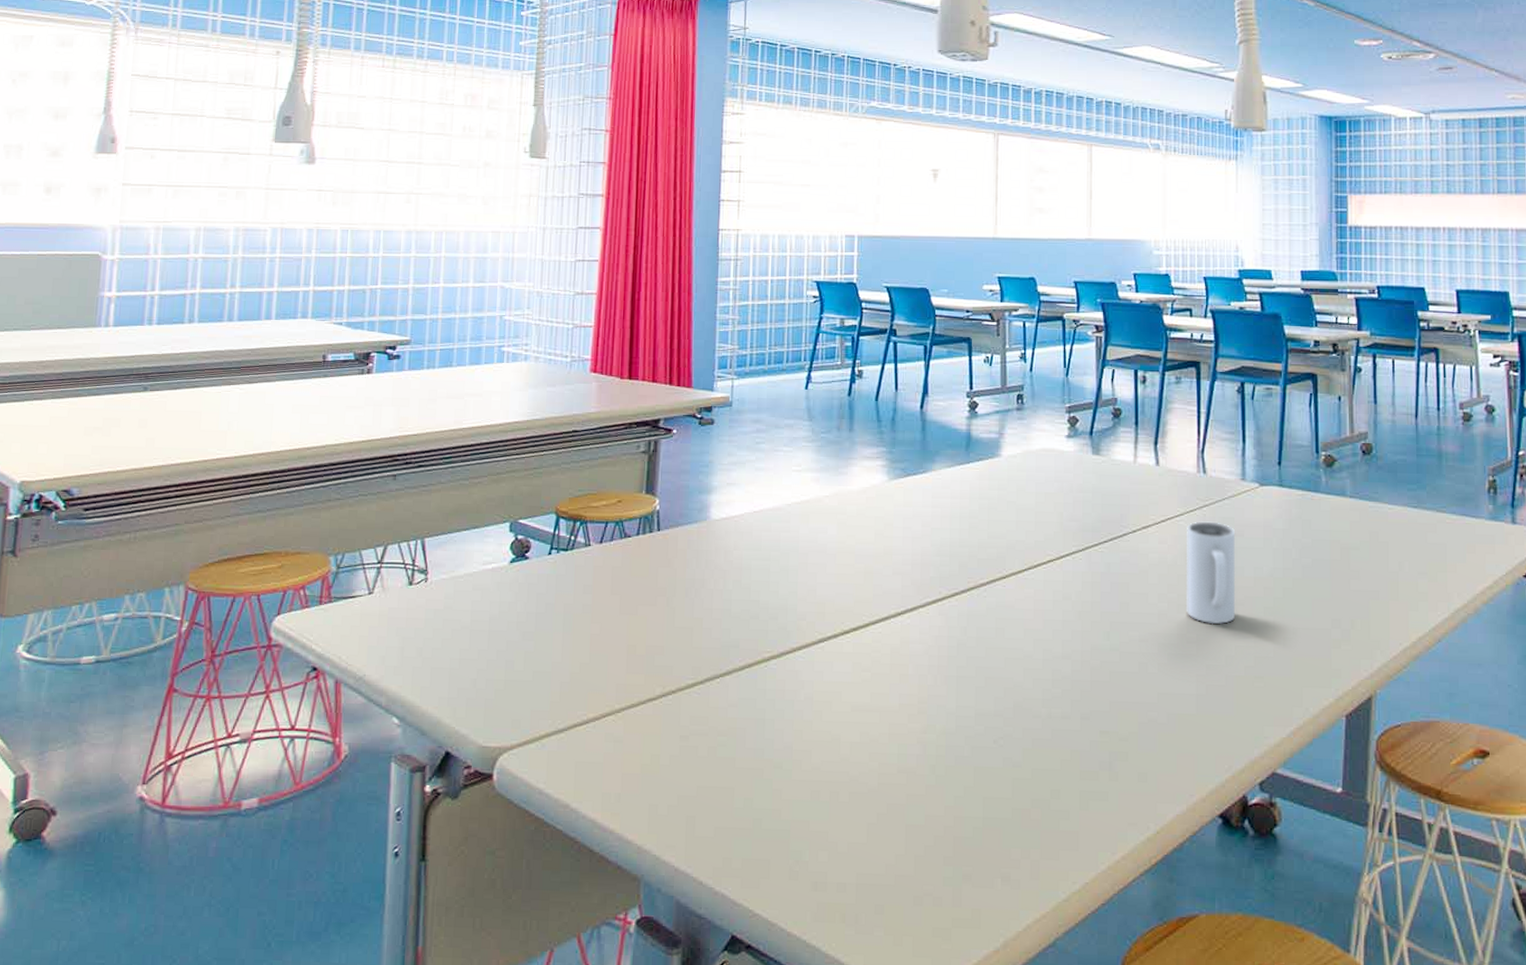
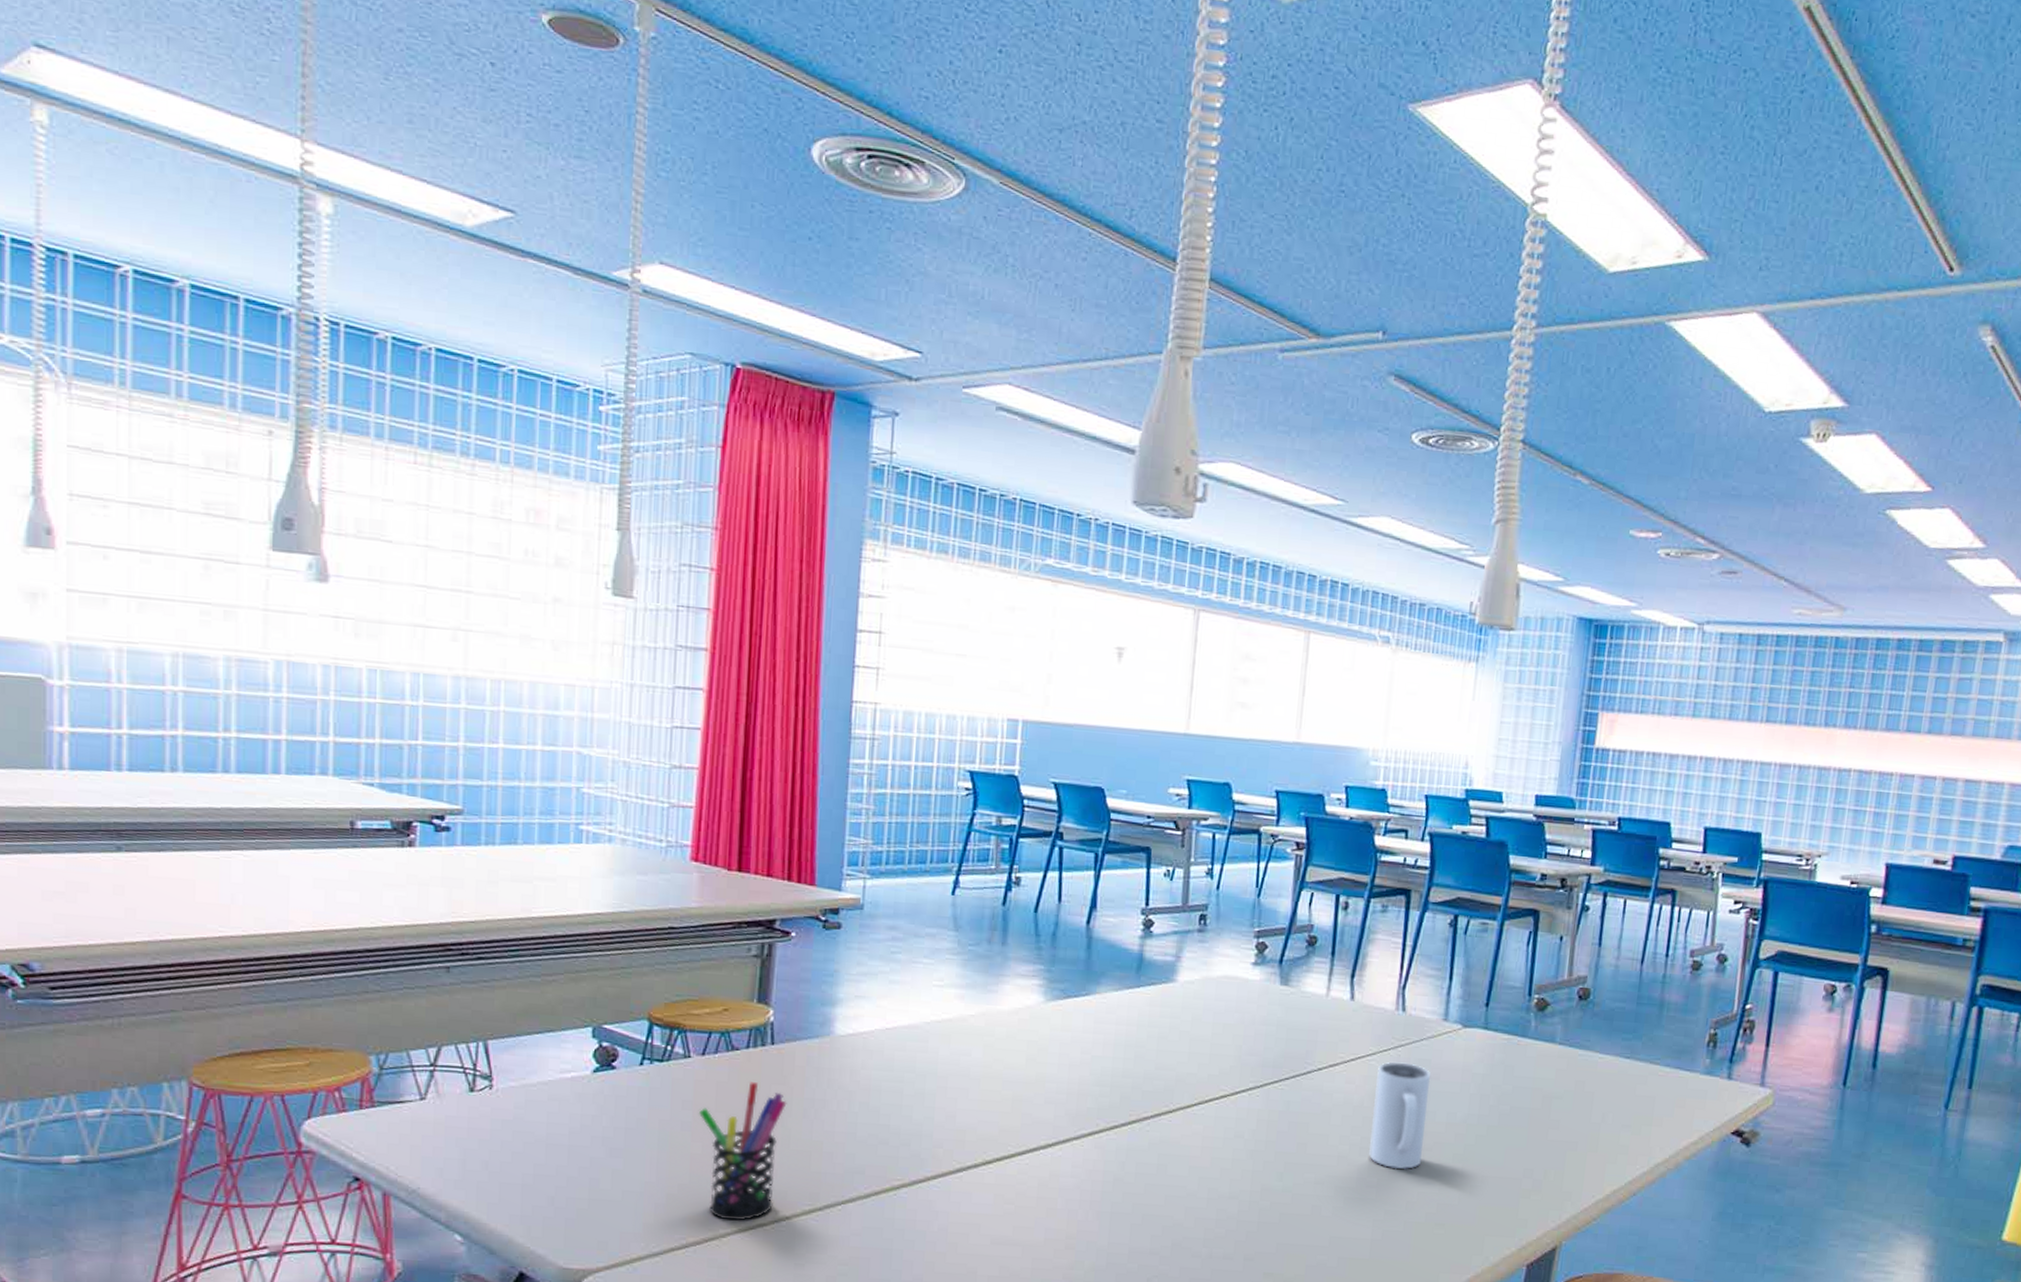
pen holder: none [598,566,672,696] -> present [699,1082,787,1221]

